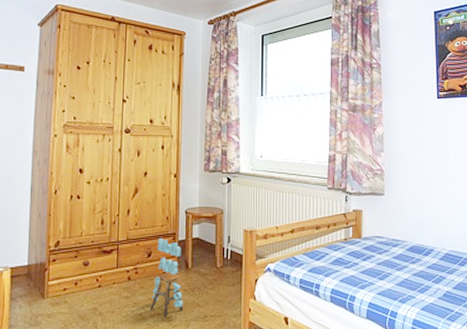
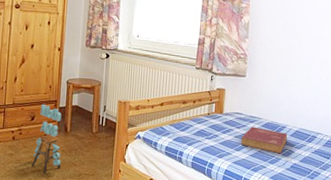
book: none [384,251,437,281] -> present [241,126,288,154]

